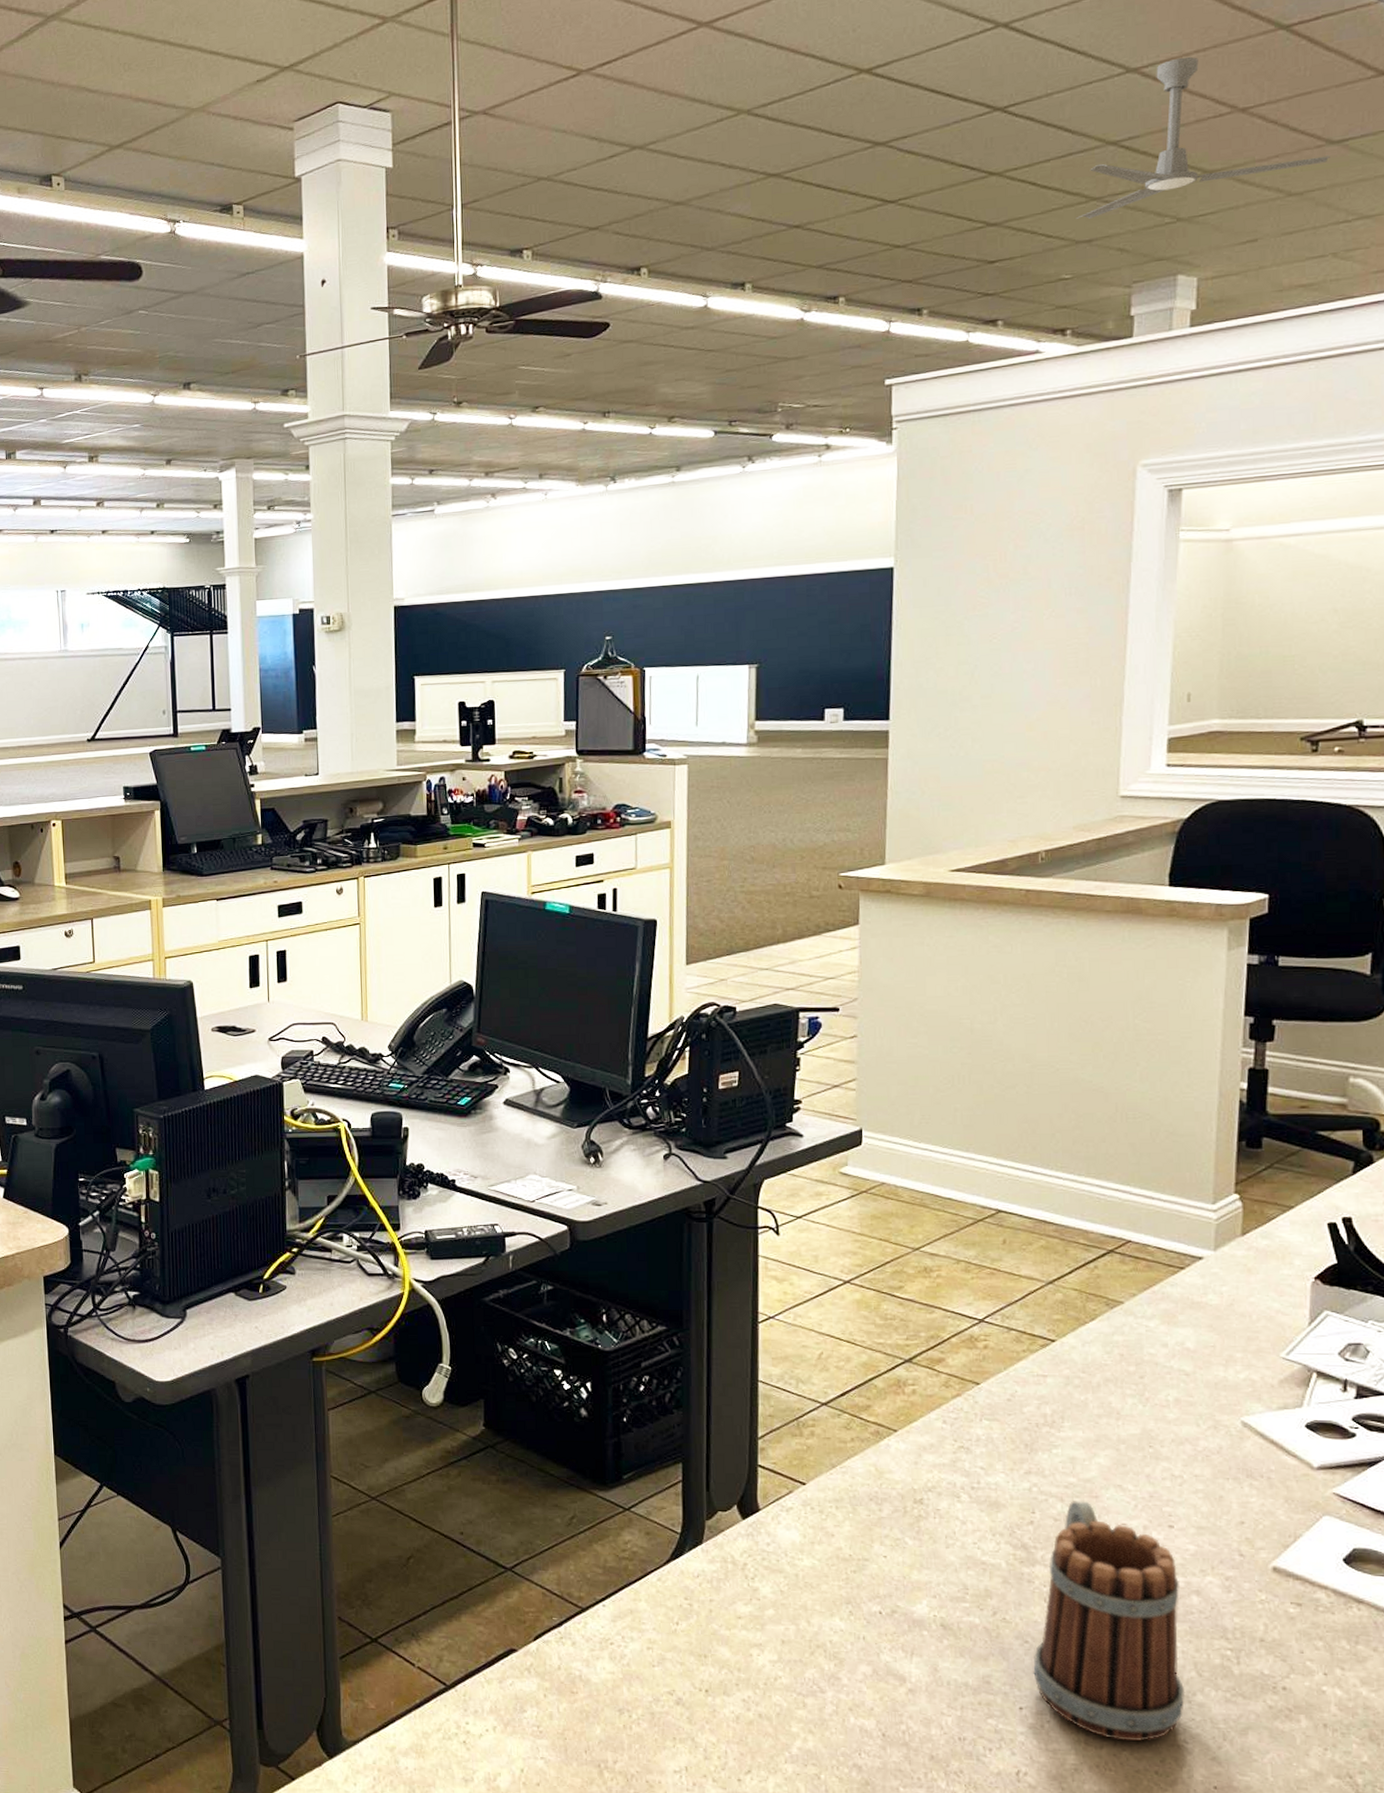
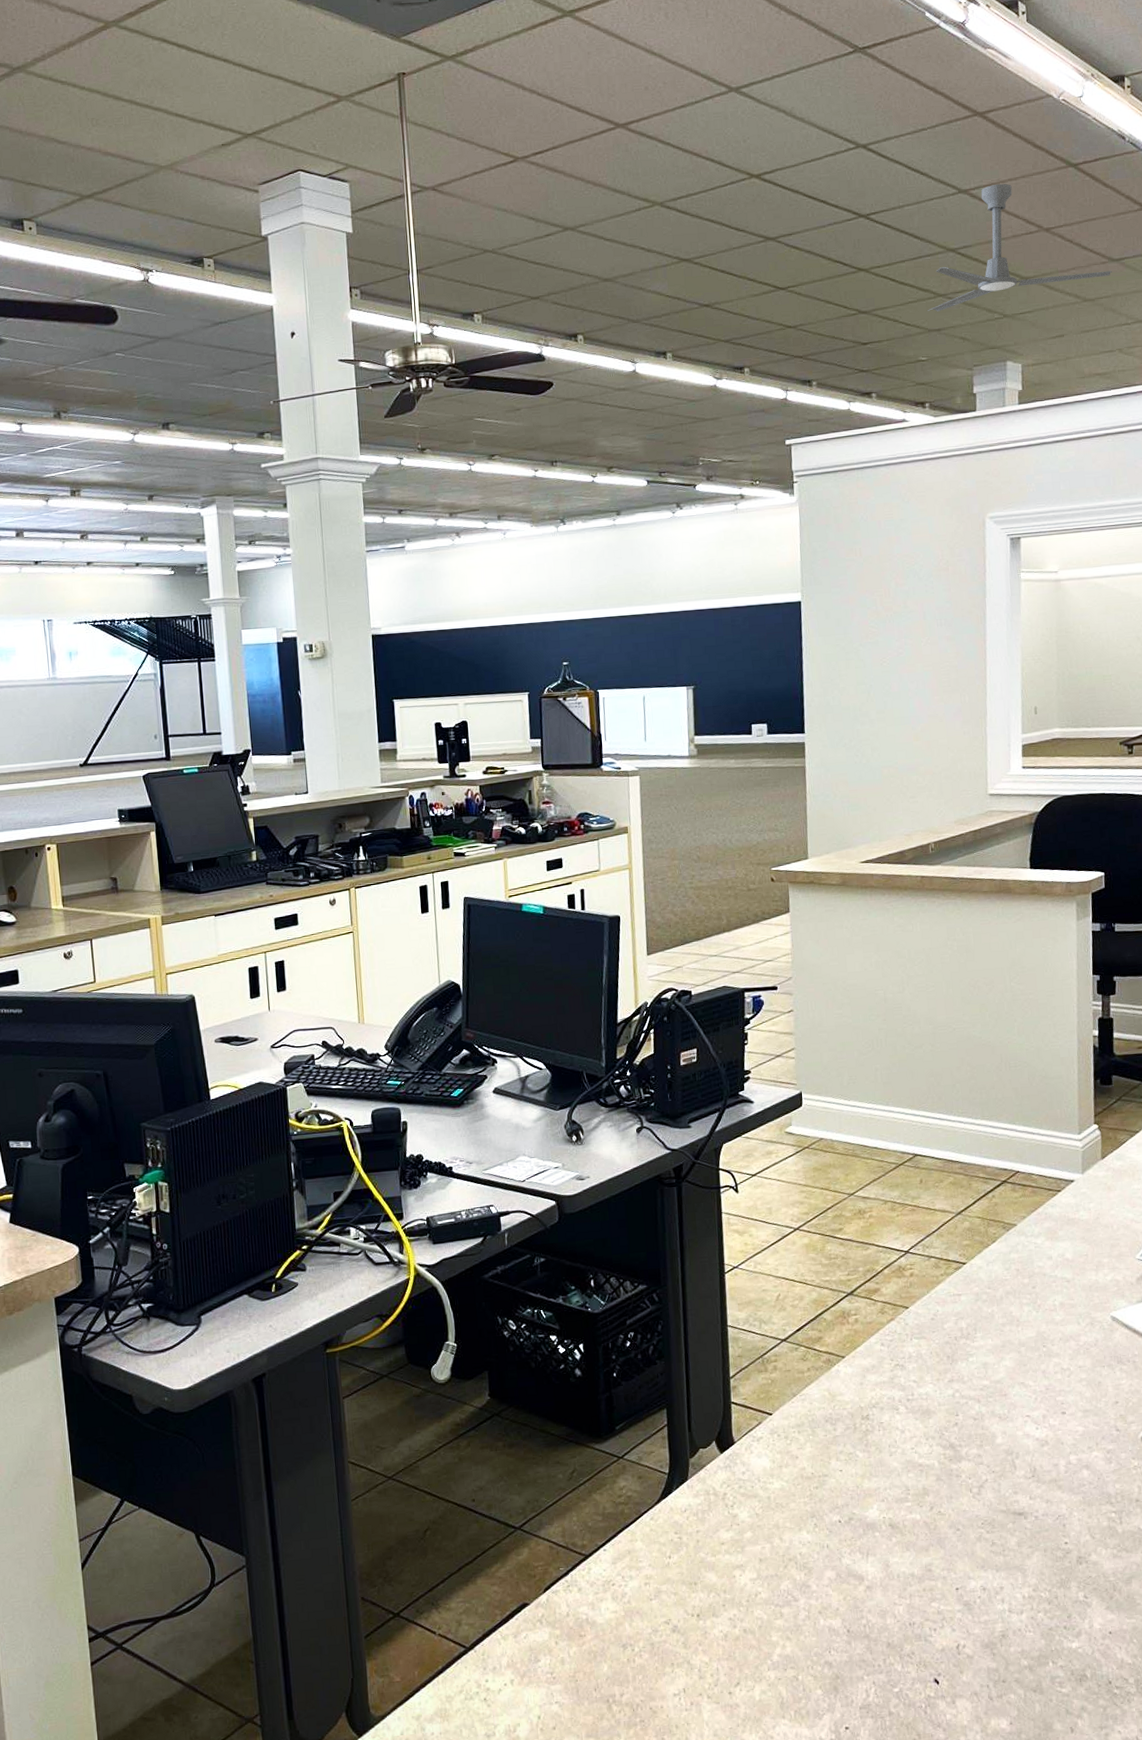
mug: present [1033,1501,1185,1742] -> none [964,1400,1083,1604]

